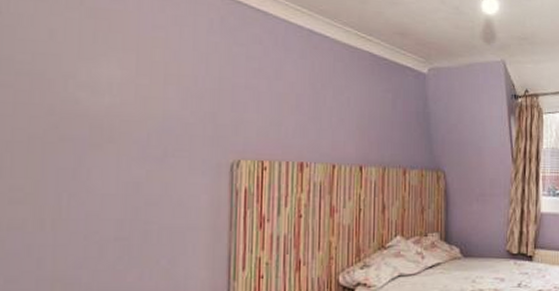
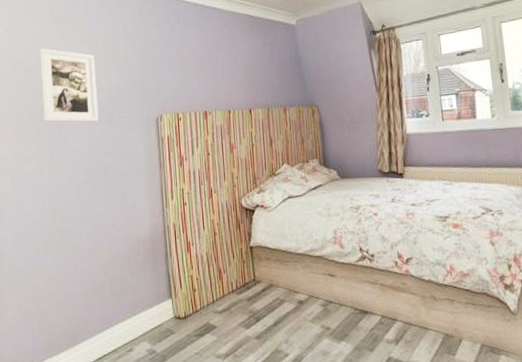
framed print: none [49,46,145,160] -> present [38,47,99,123]

